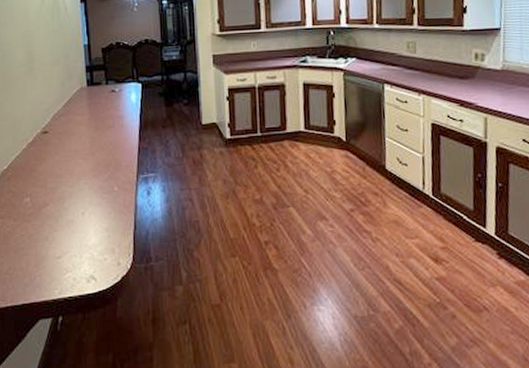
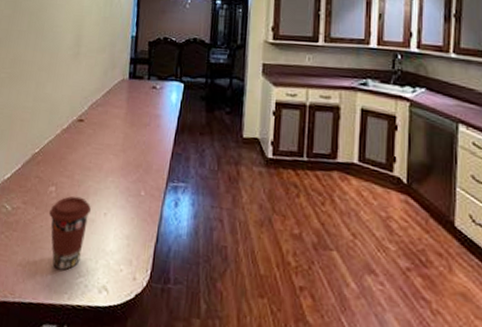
coffee cup: none [28,202,68,270] -> present [49,195,91,270]

